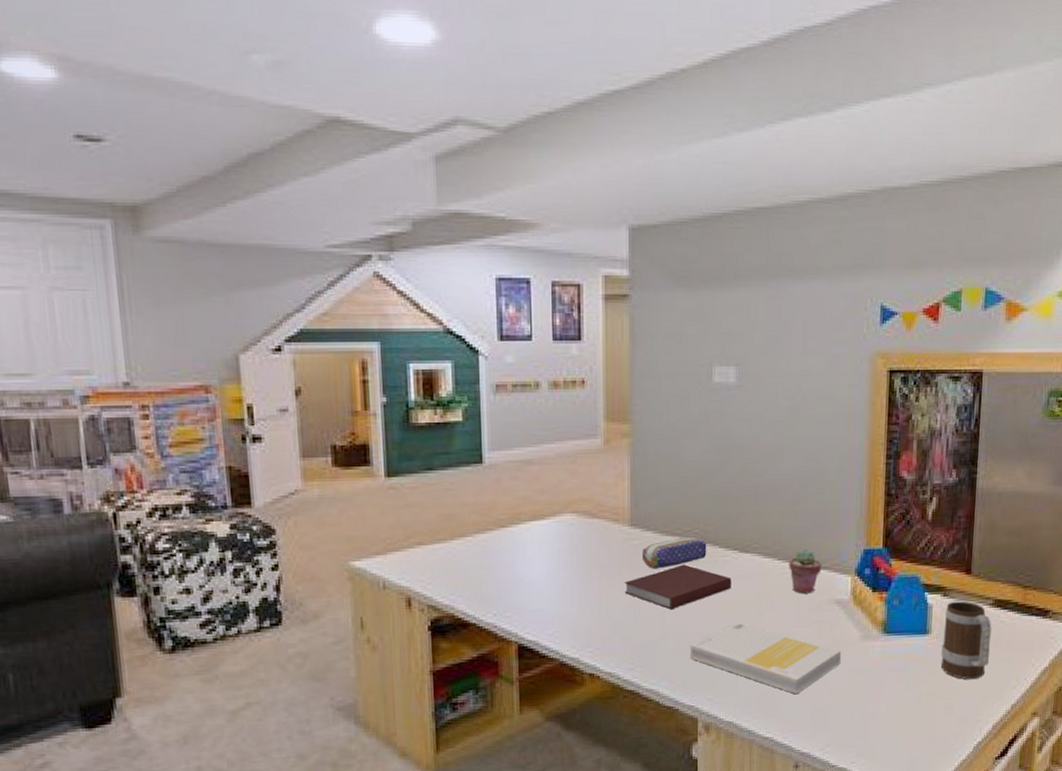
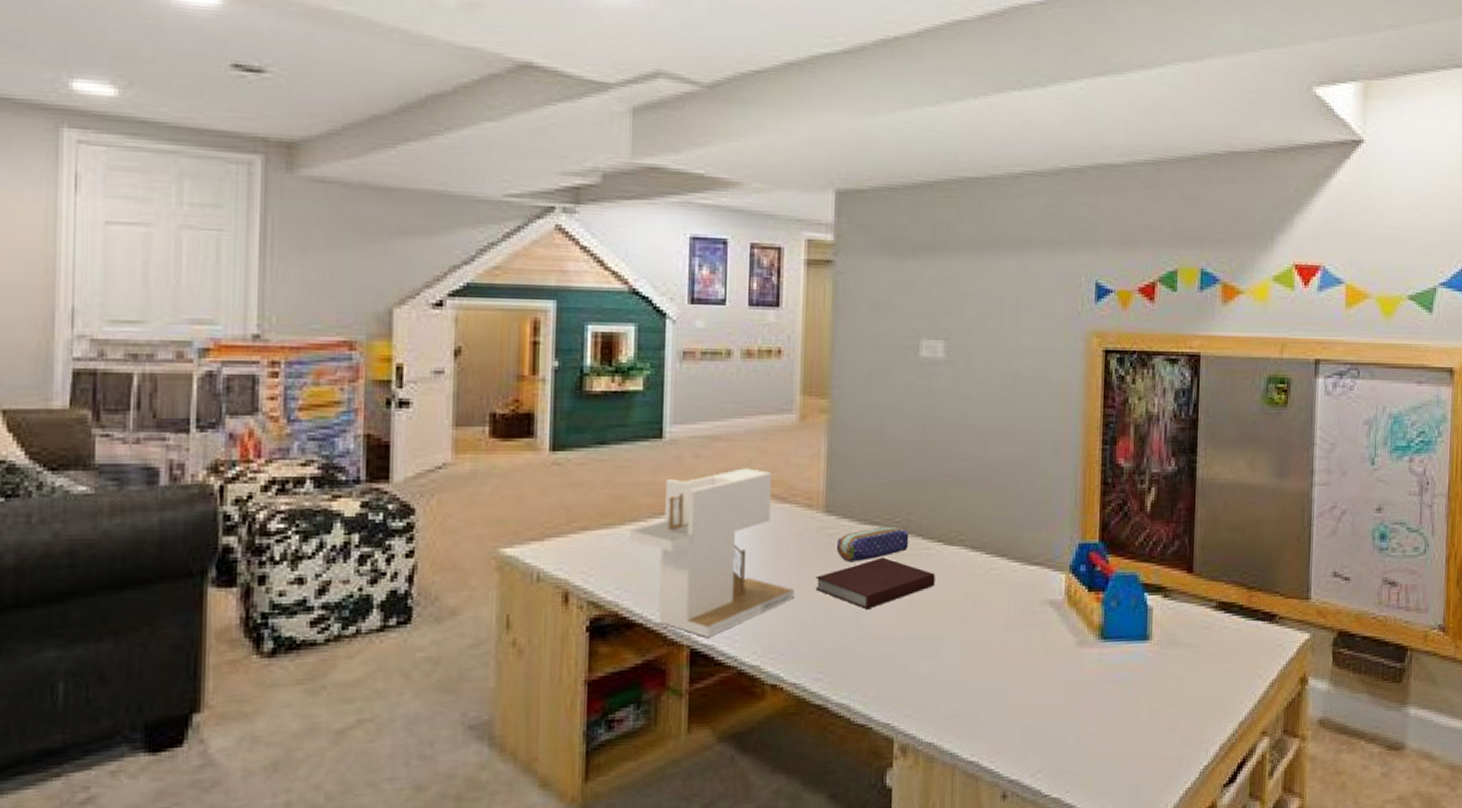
architectural model: none [458,488,605,634] -> present [628,468,794,637]
book: present [690,621,841,695] -> none [887,623,1054,710]
potted succulent: present [789,548,822,594] -> none [998,541,1034,593]
mug: present [941,601,992,680] -> none [1162,603,1216,693]

